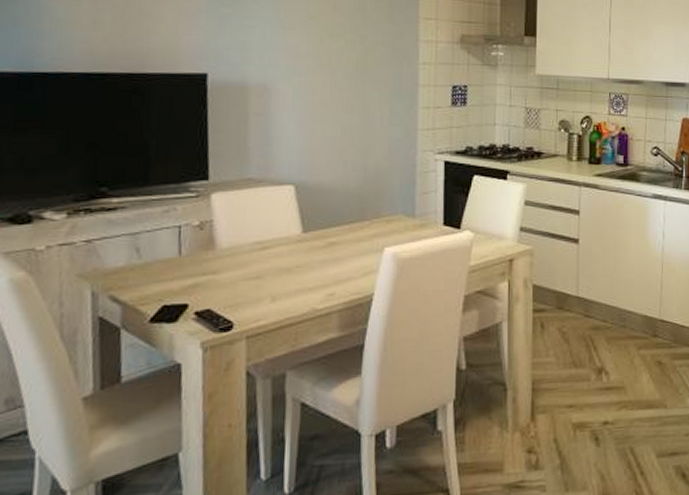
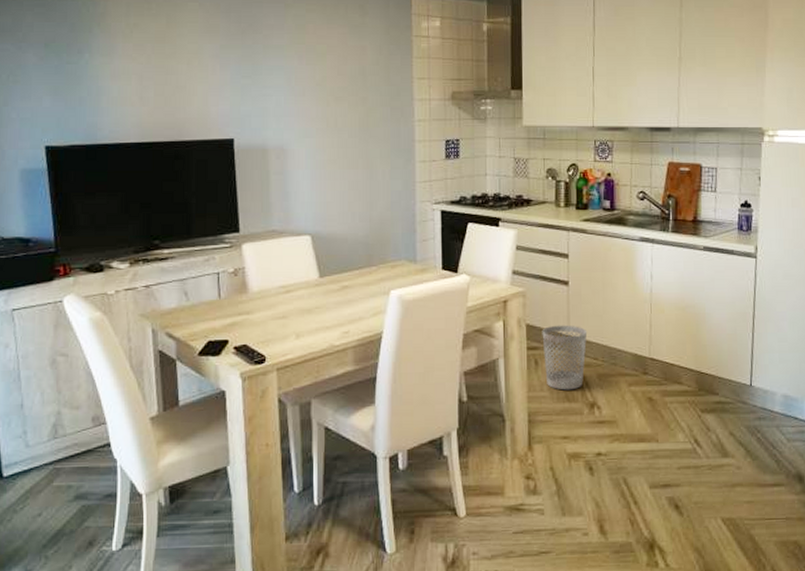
wastebasket: none [549,285,597,356] -> present [542,325,588,391]

